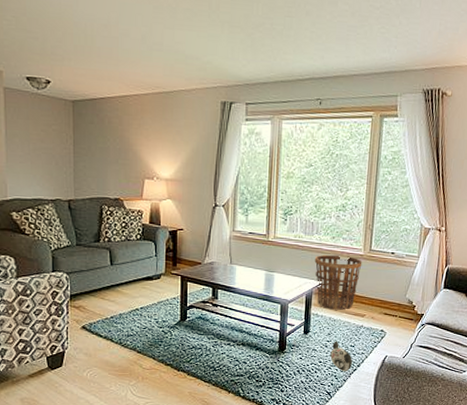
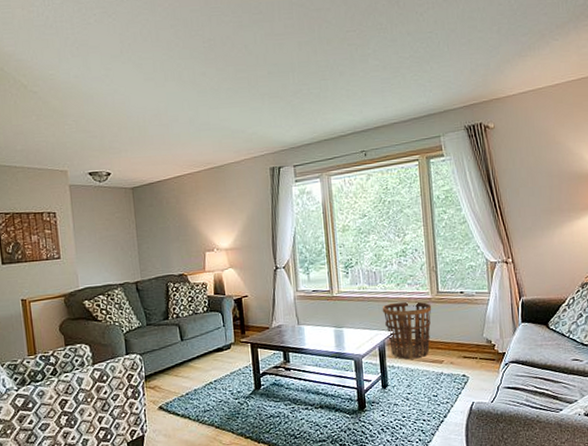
plush toy: present [330,341,353,371] -> none [413,392,439,424]

